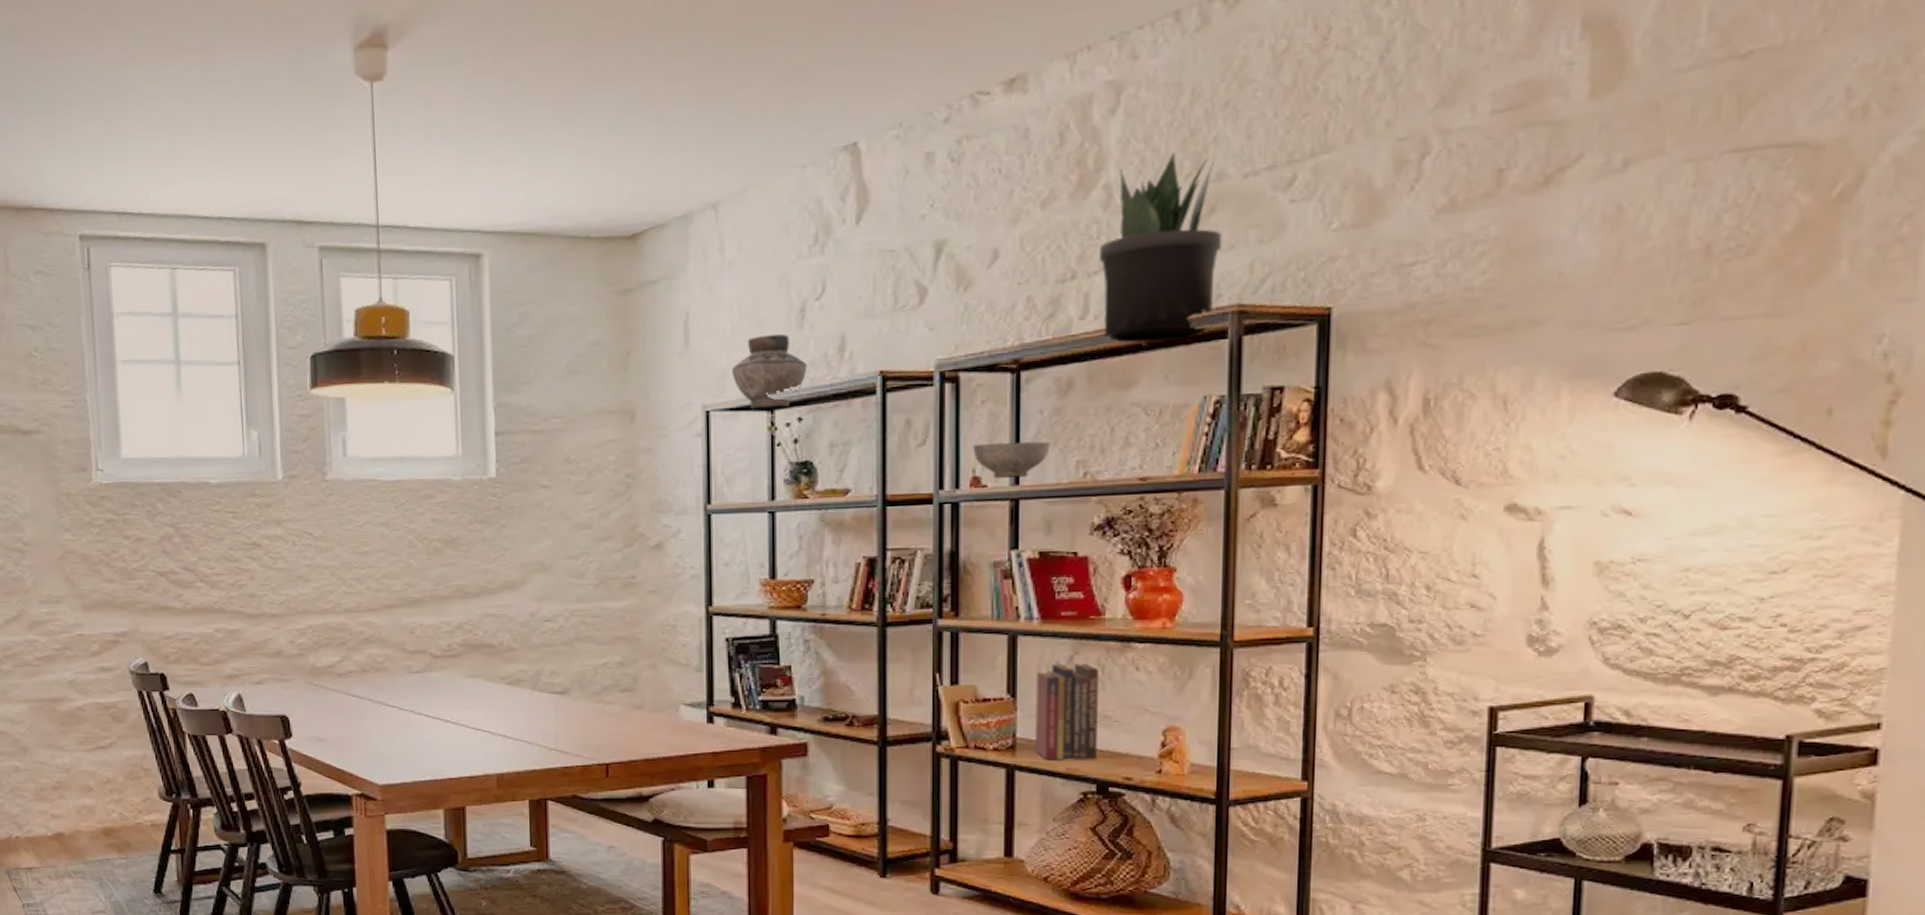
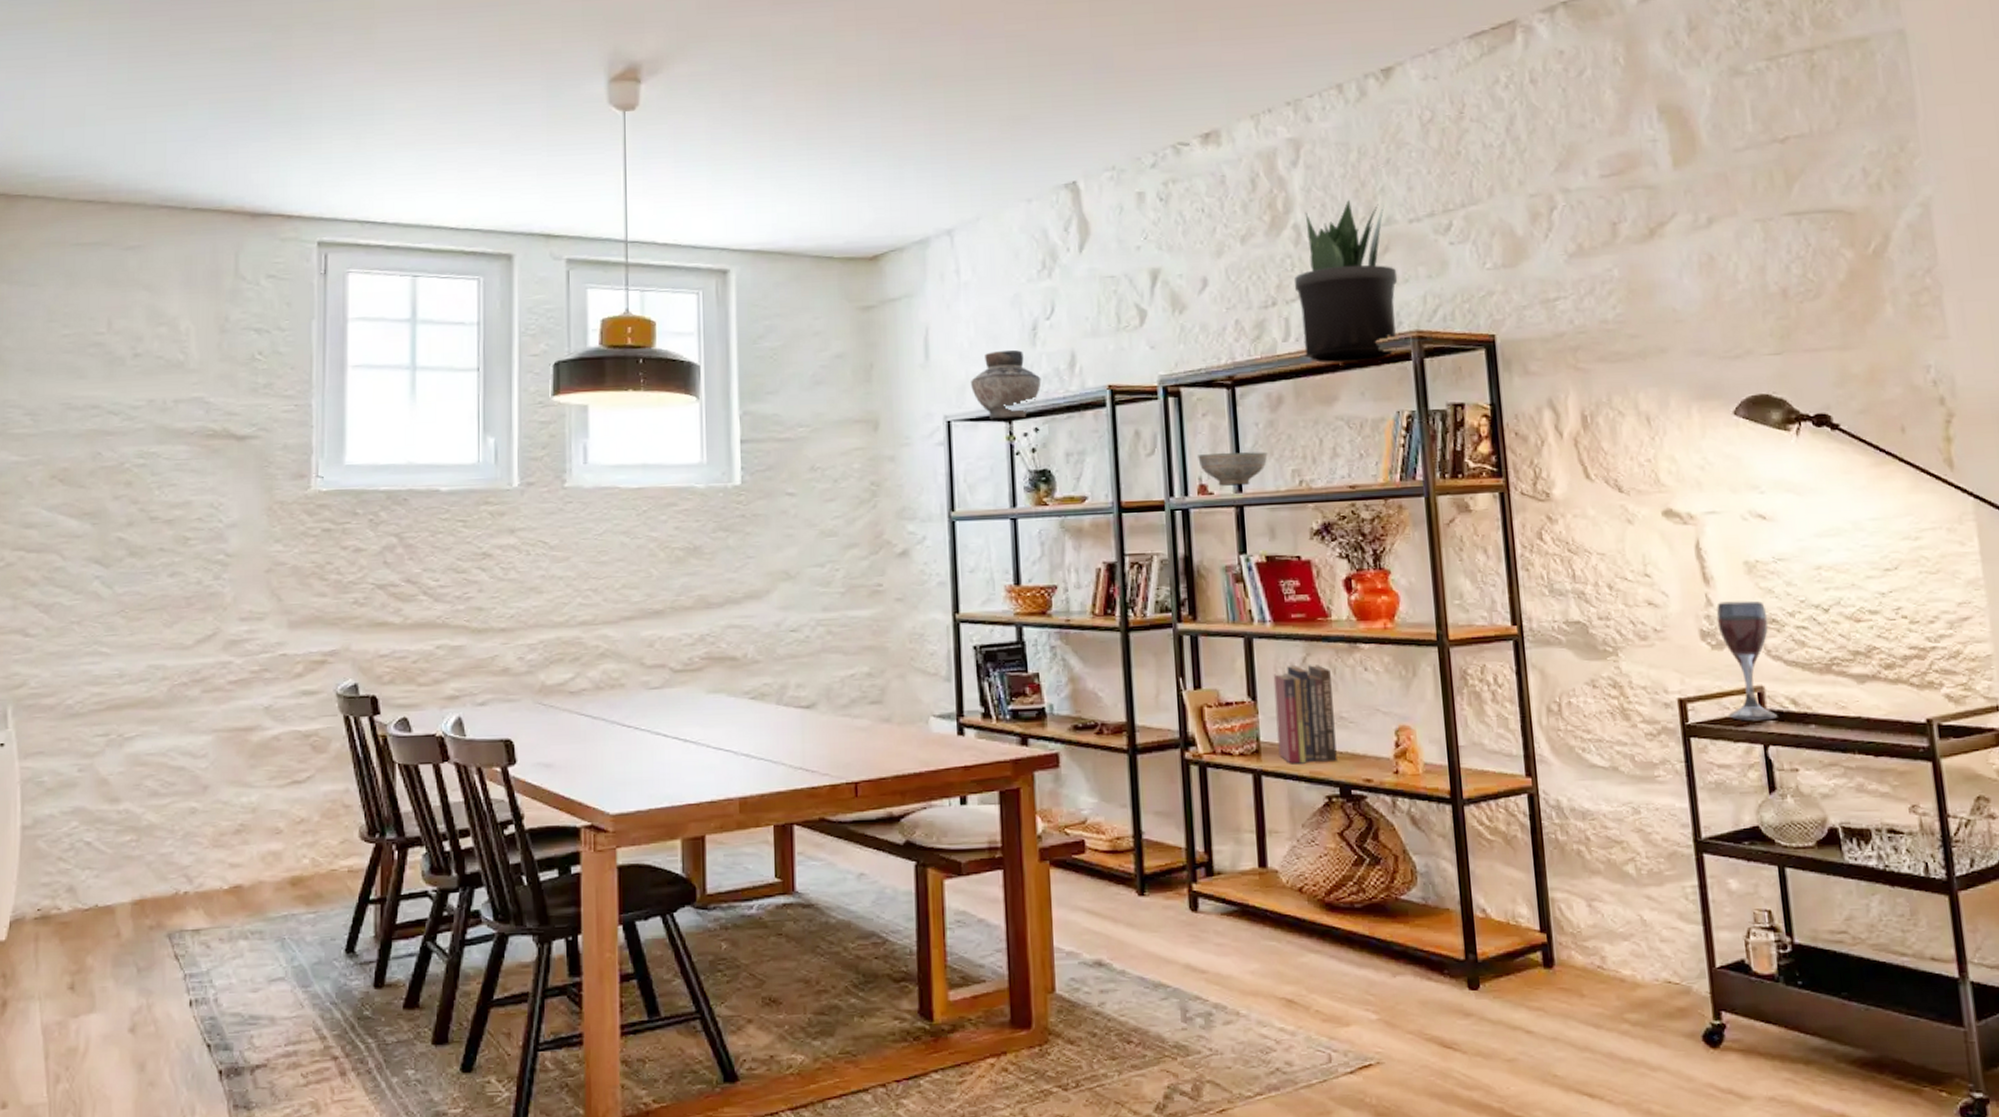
cup: none [1544,605,1613,732] -> present [1716,601,1778,721]

